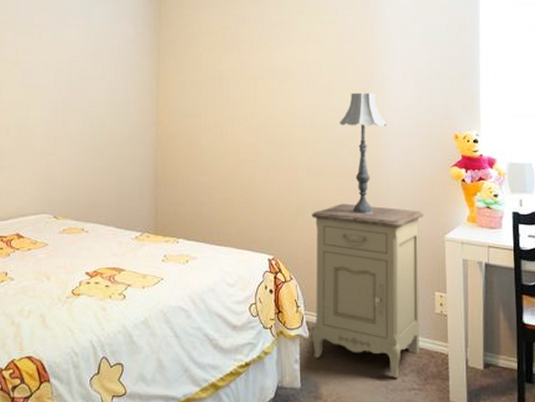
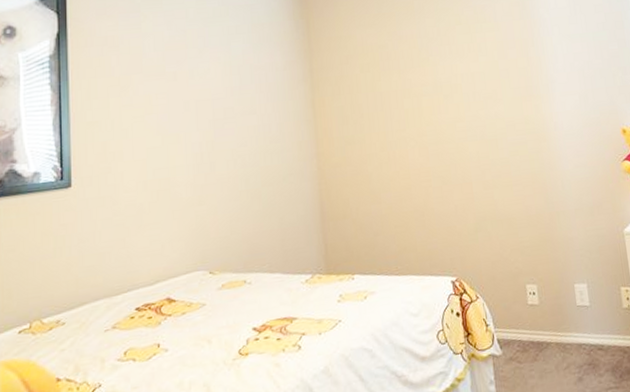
nightstand: present [311,203,423,378] -> none [491,208,612,381]
table lamp: present [339,92,387,215] -> none [509,97,557,221]

